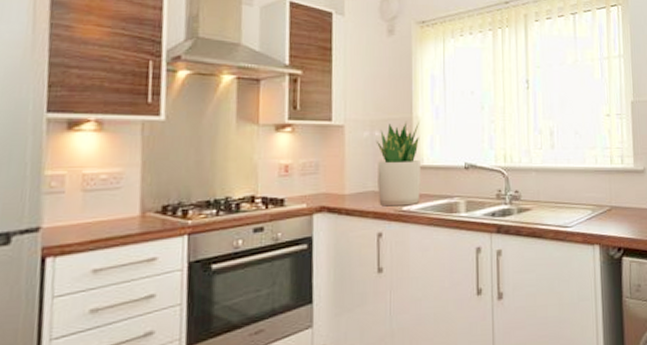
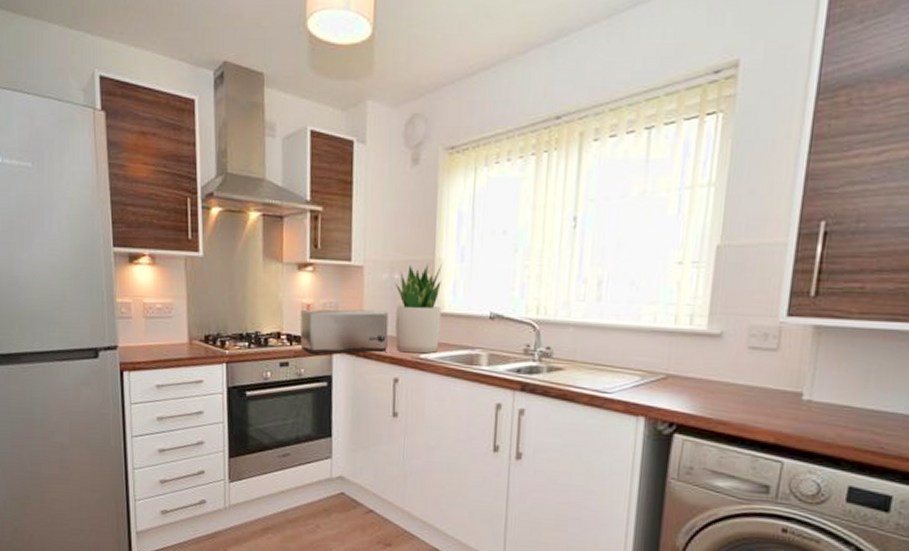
toaster: none [277,167,370,217] -> present [300,309,389,356]

